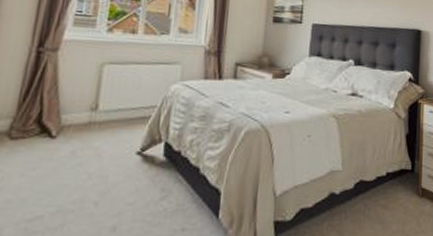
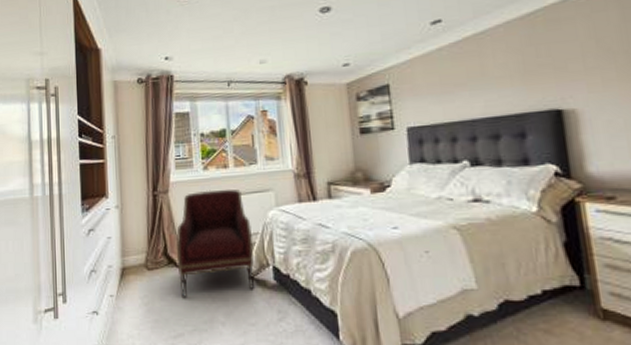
armchair: none [49,54,150,173] -> present [176,189,255,297]

